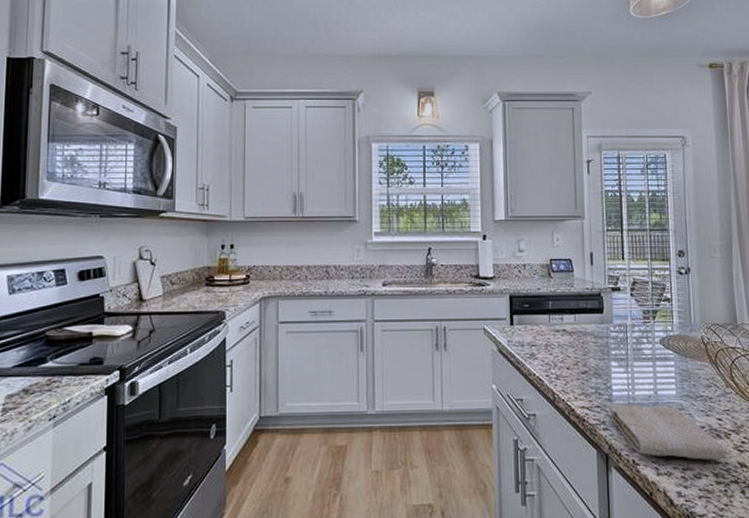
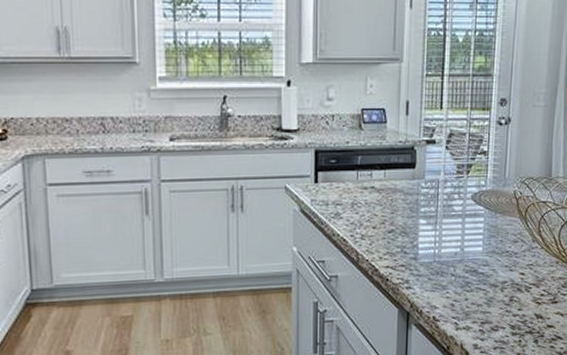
washcloth: present [609,403,726,461] -> none [414,261,524,314]

